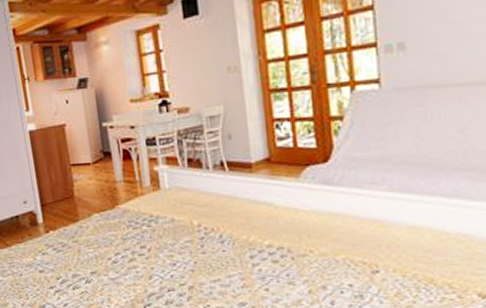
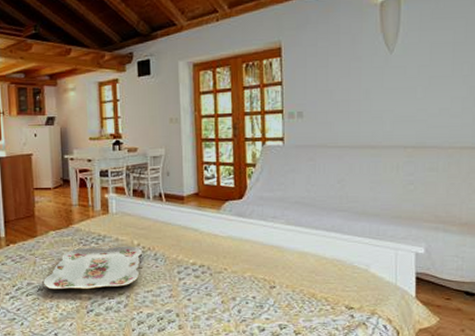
serving tray: none [91,227,204,282] -> present [44,246,142,290]

